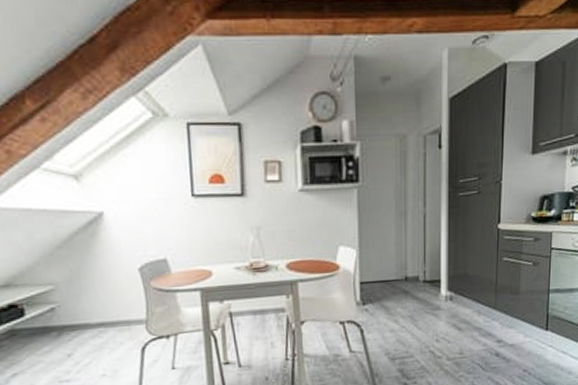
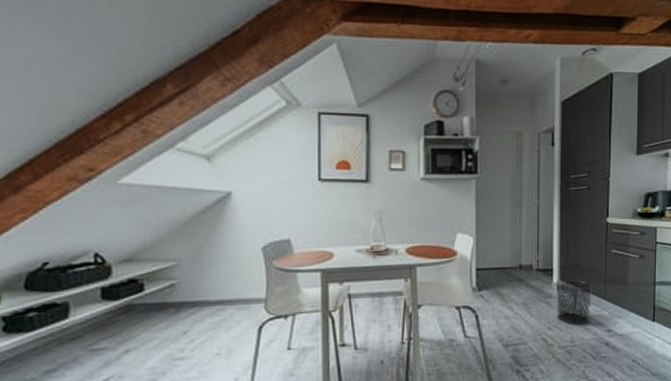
waste bin: none [443,289,483,337] -> present [555,279,593,326]

